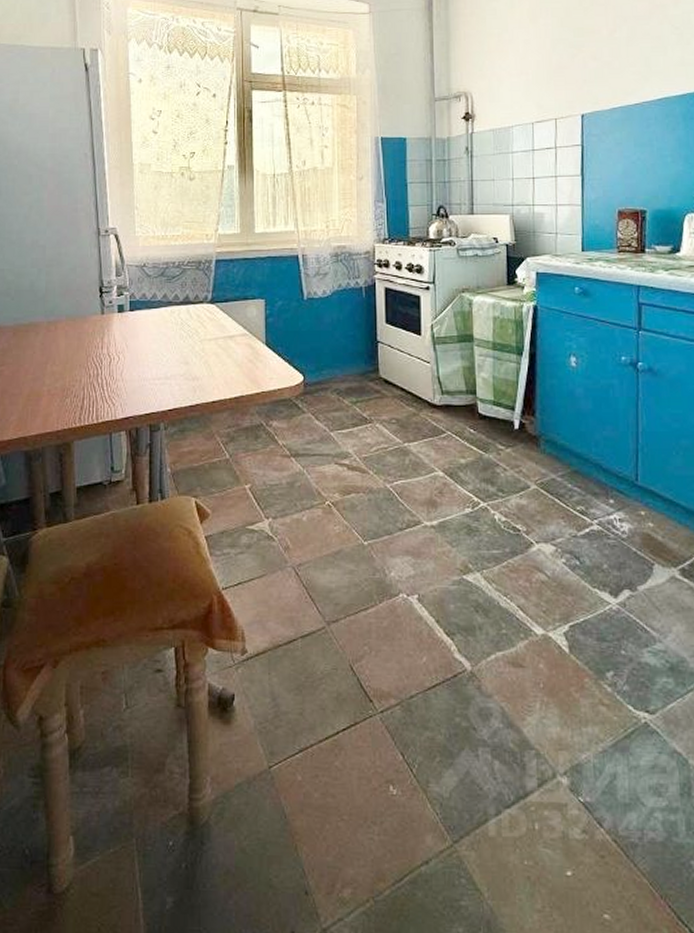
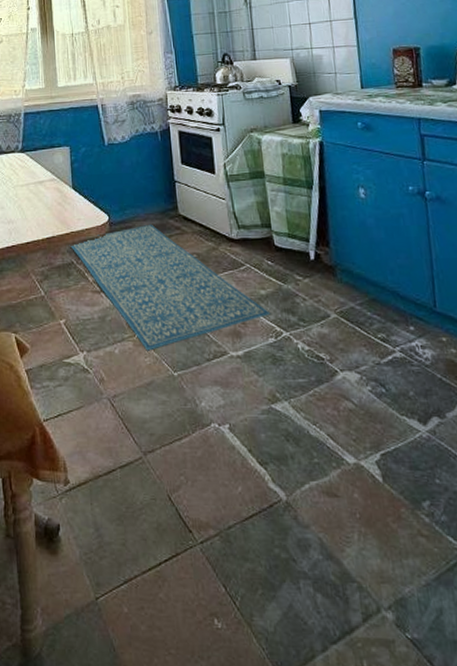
rug: none [259,386,469,519] -> present [69,224,271,351]

